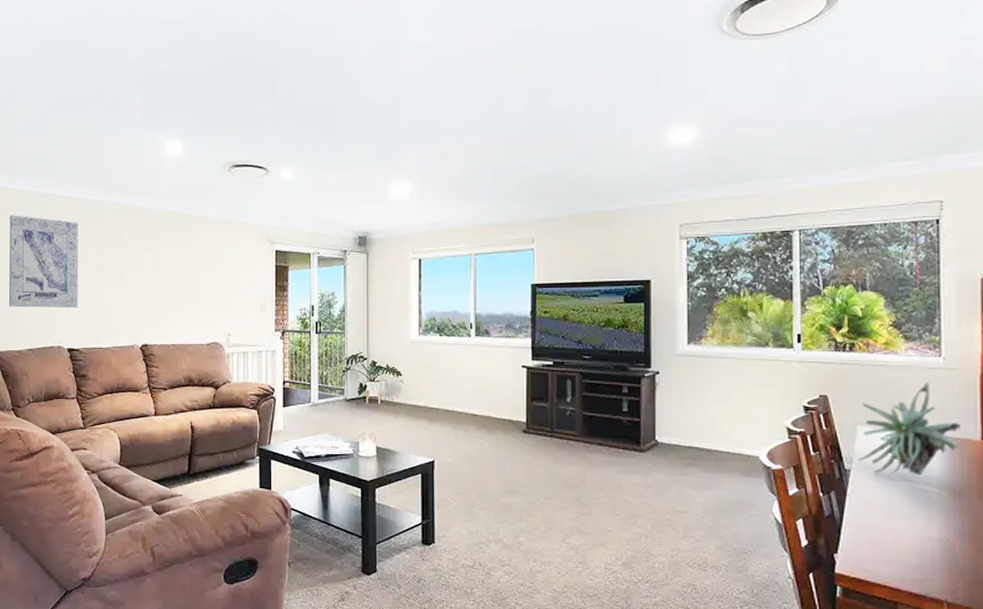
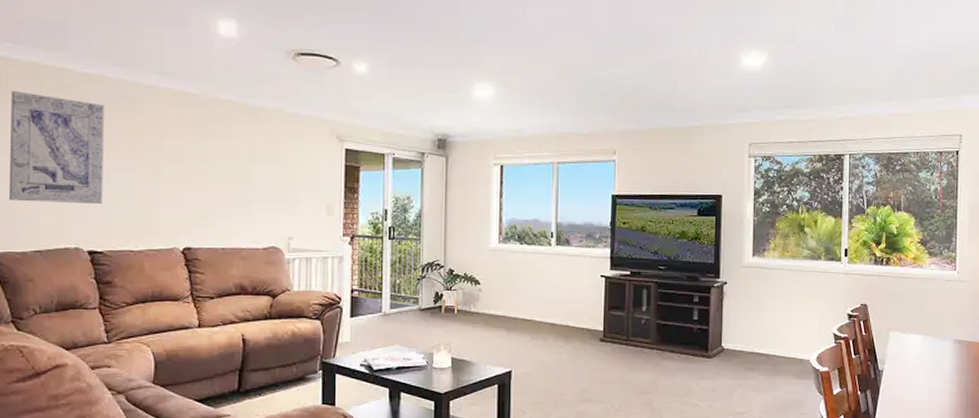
plant: present [858,382,961,476] -> none [890,292,968,374]

